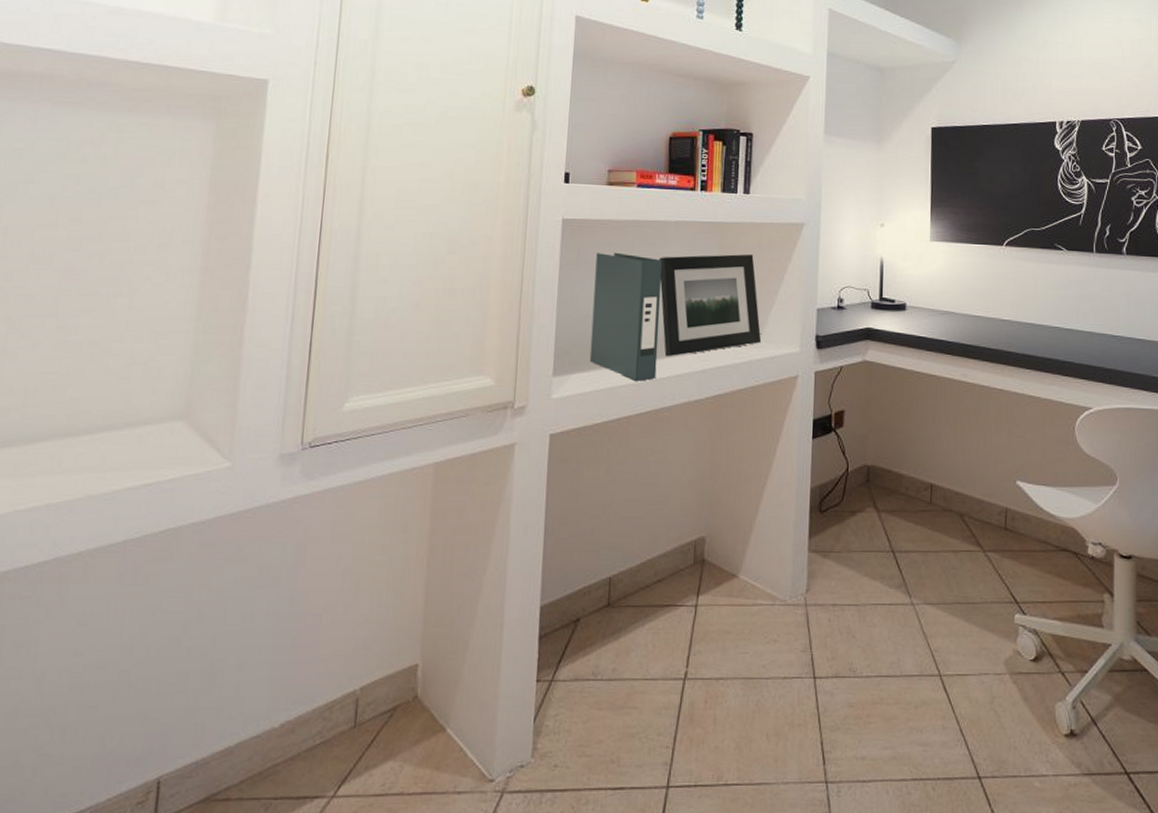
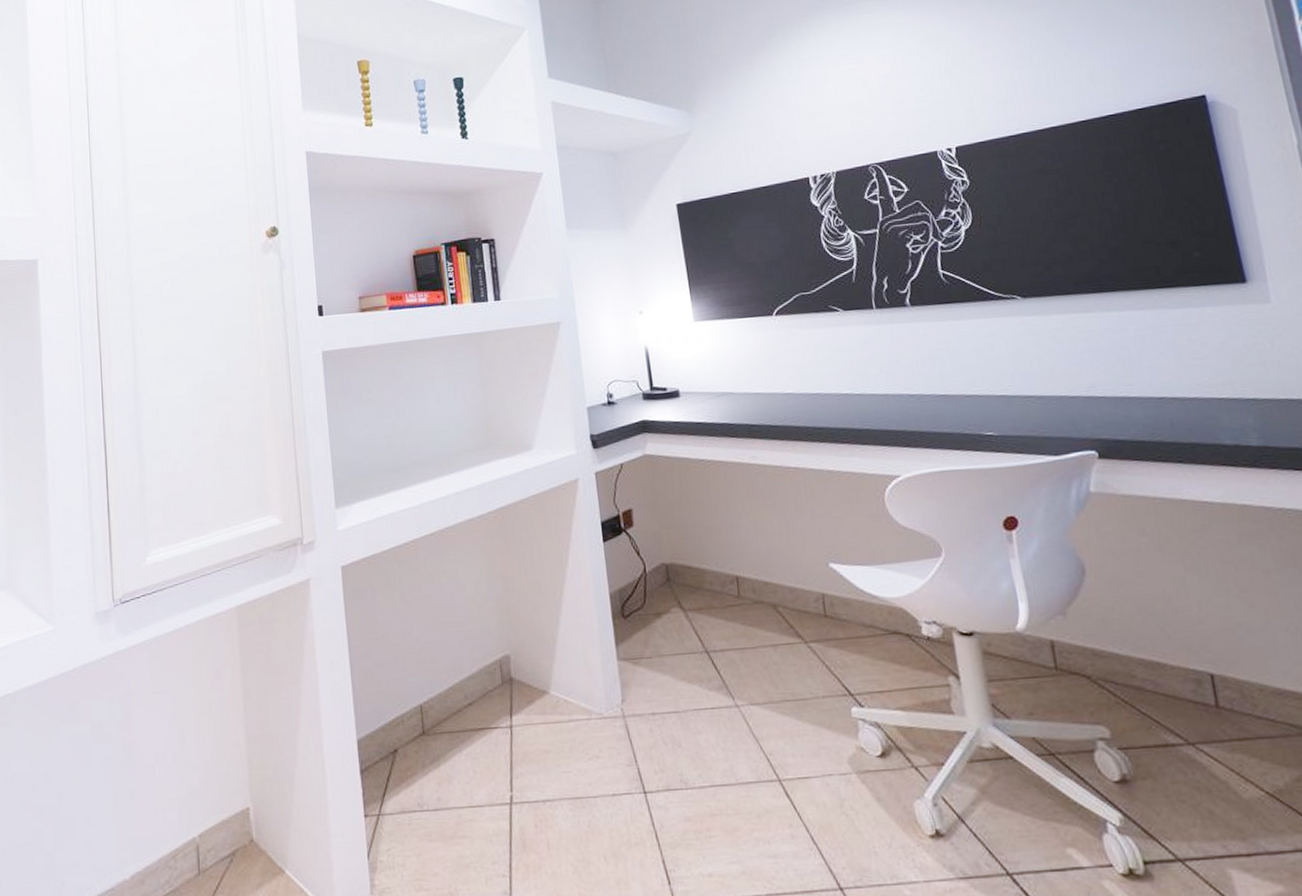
binder: present [589,252,662,381] -> none [360,377,436,503]
picture frame: present [659,254,762,357] -> none [421,360,536,476]

